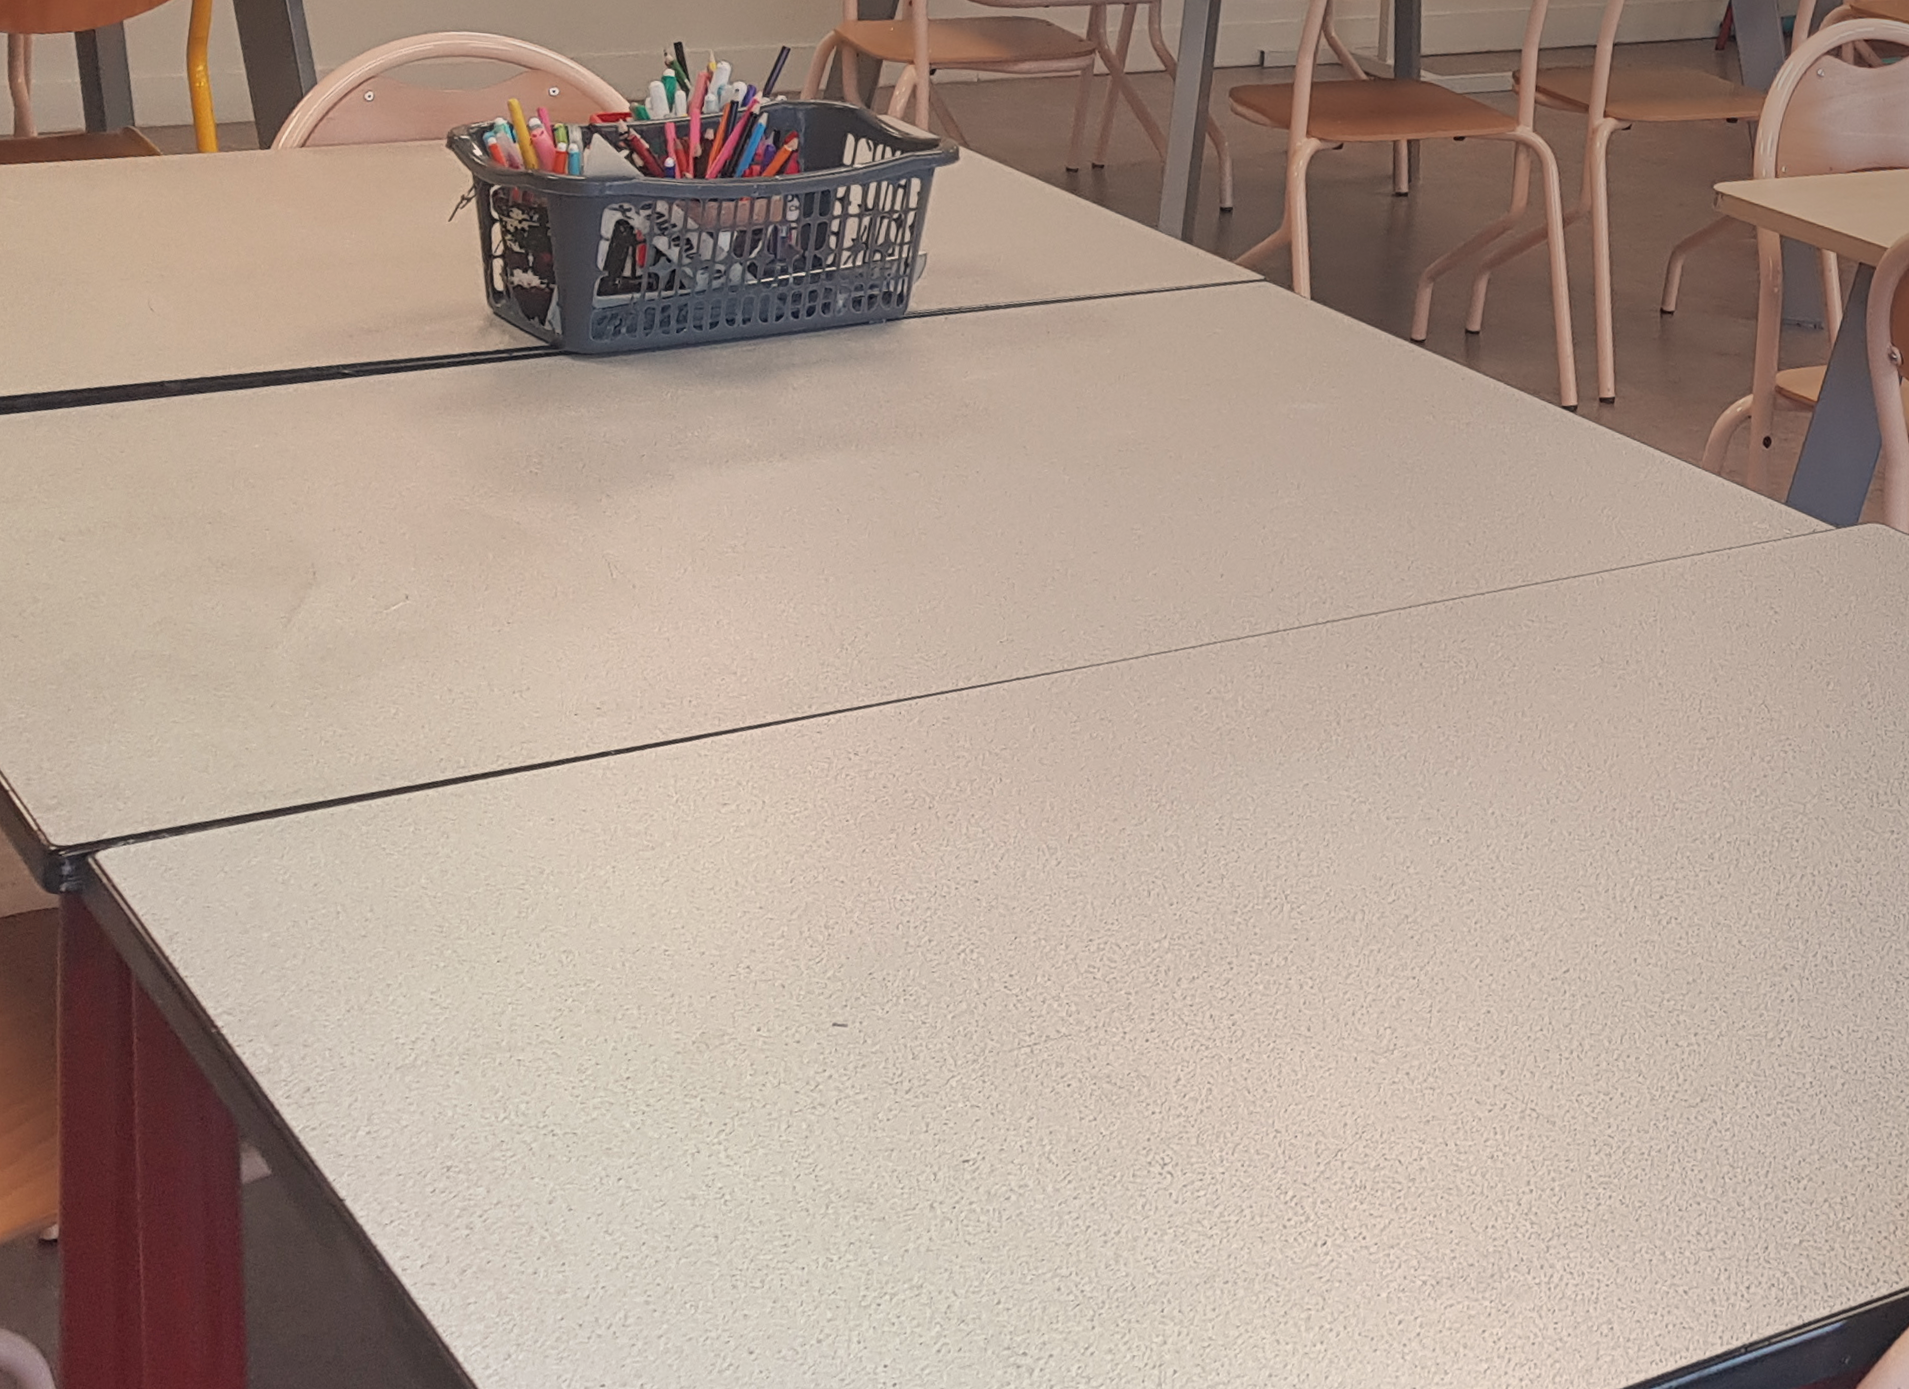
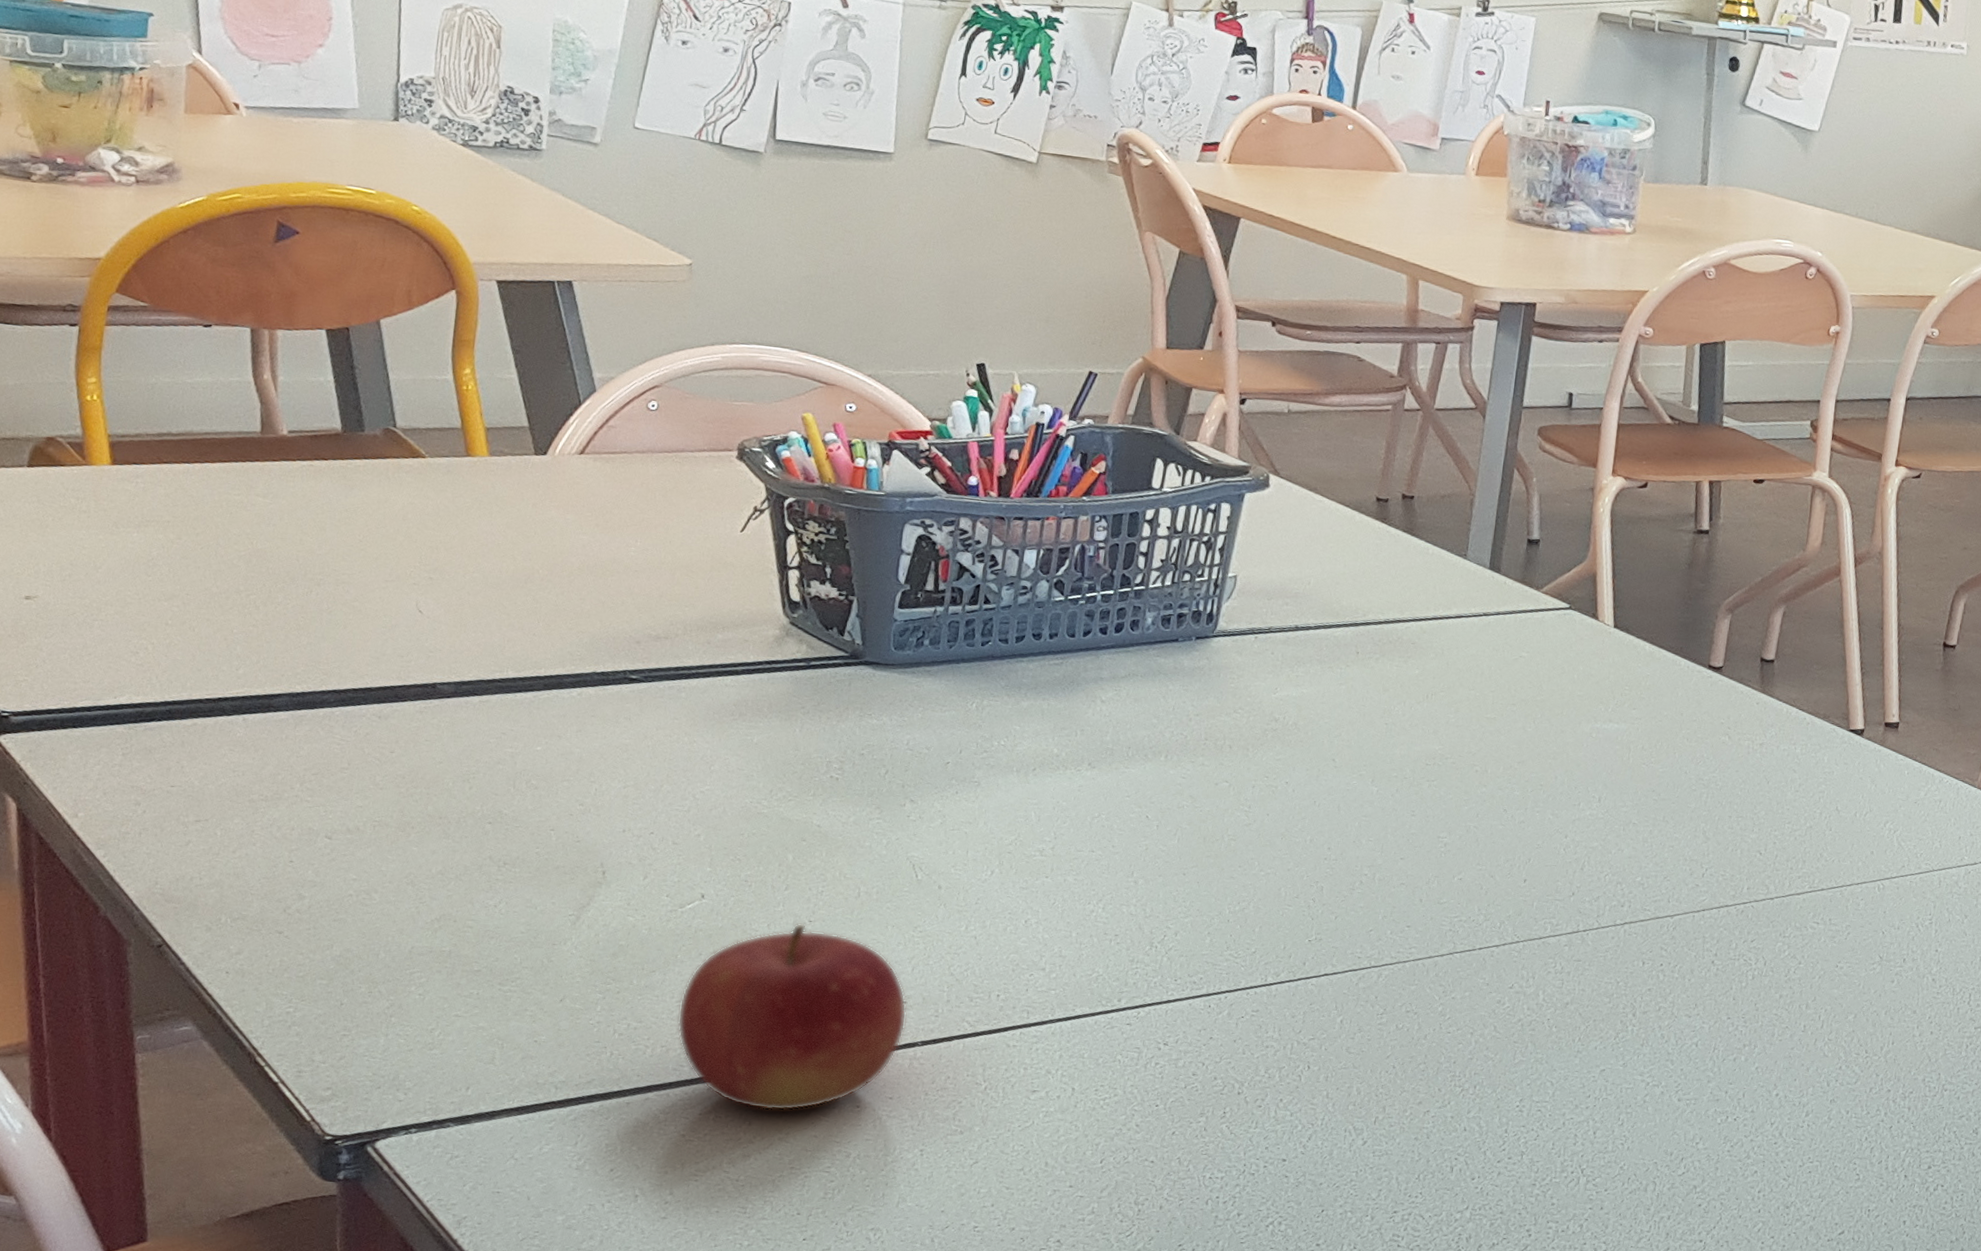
fruit: none [380,625,601,824] -> present [677,923,907,1111]

